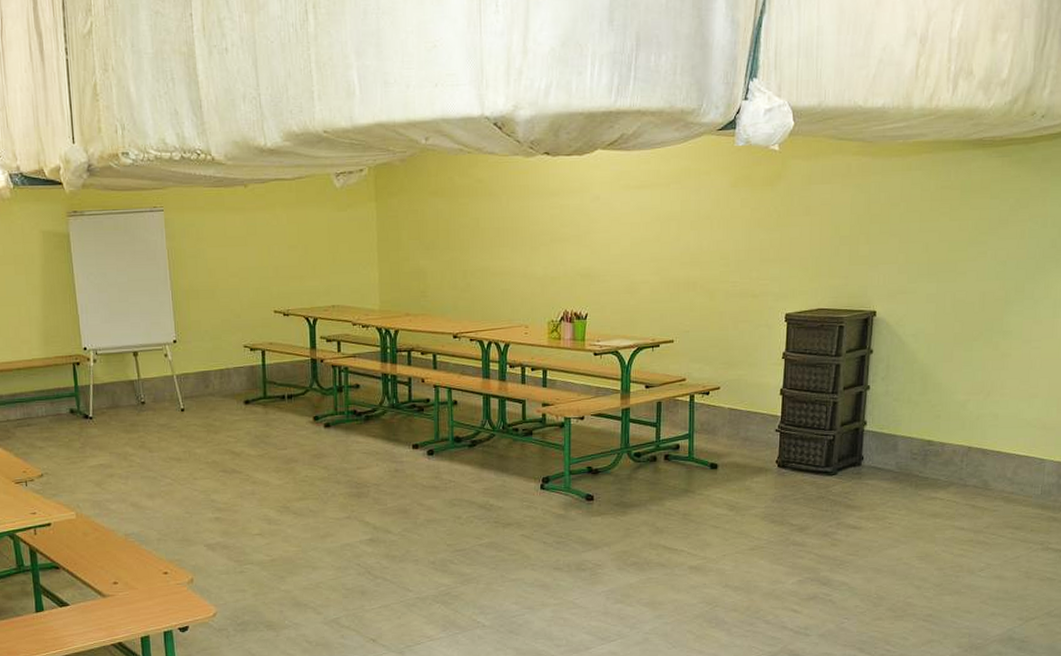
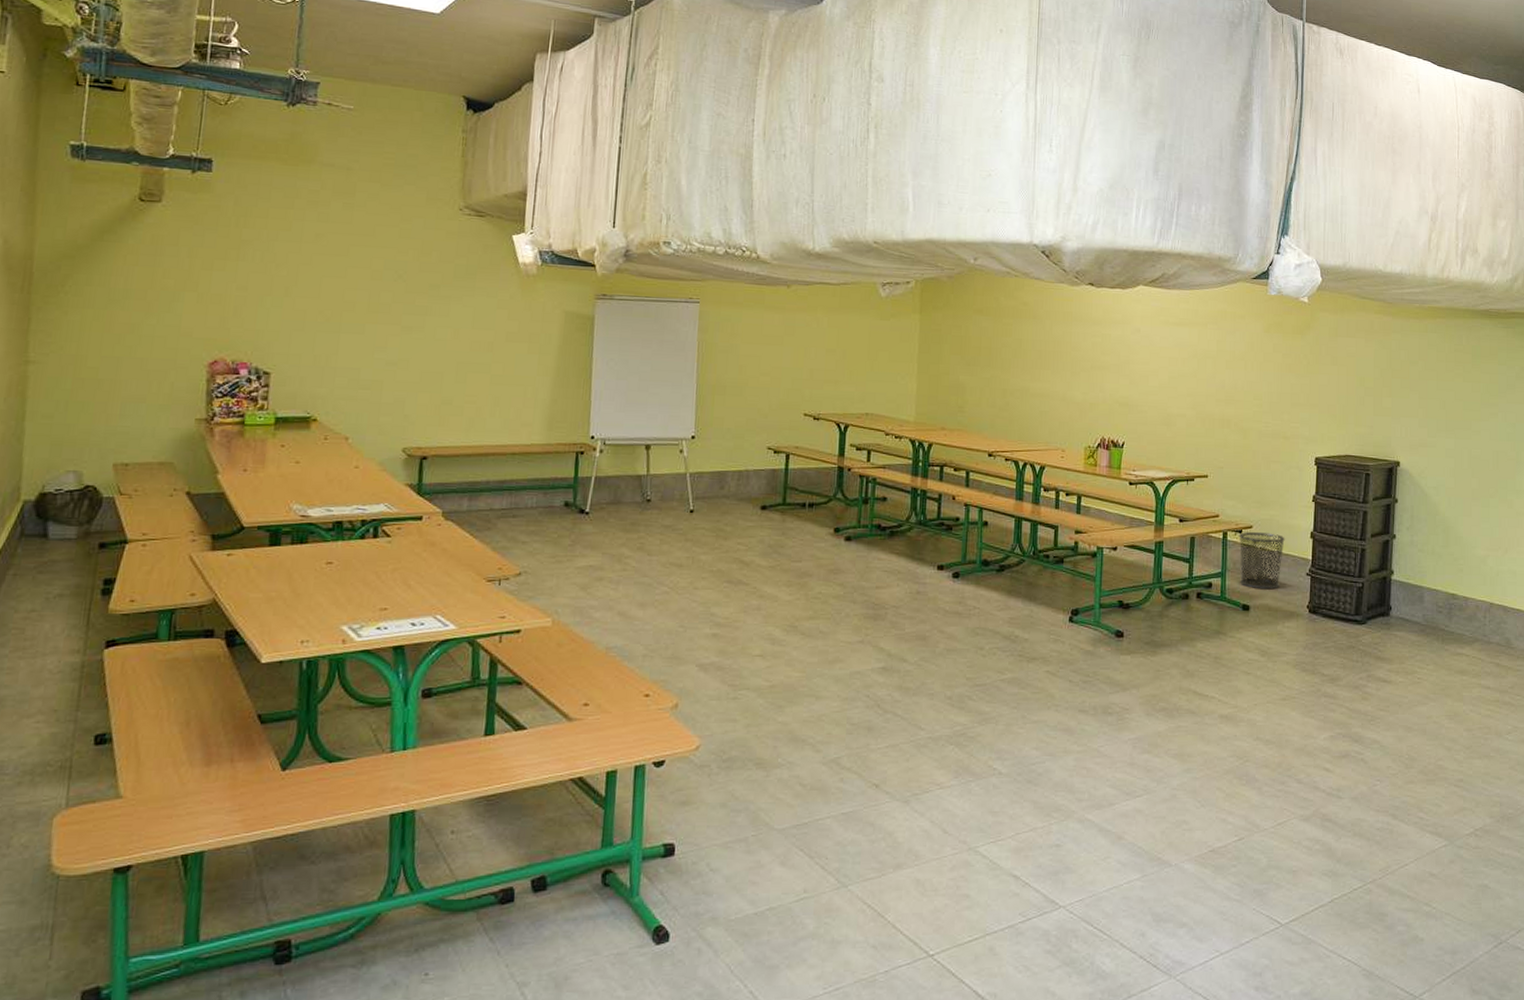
waste bin: none [706,393,753,448] -> present [1239,532,1285,590]

